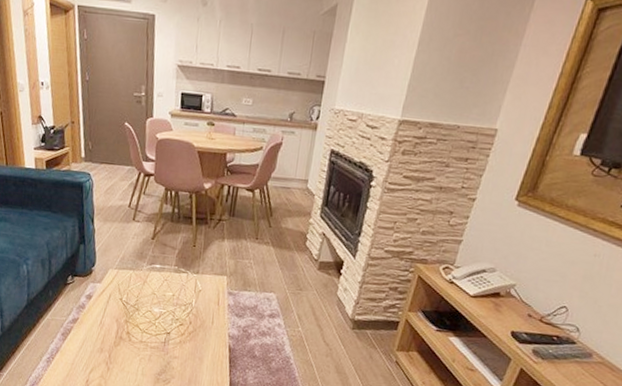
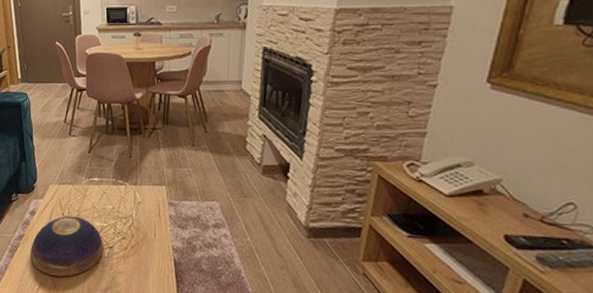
decorative bowl: none [84,301,161,361] -> present [30,215,104,277]

